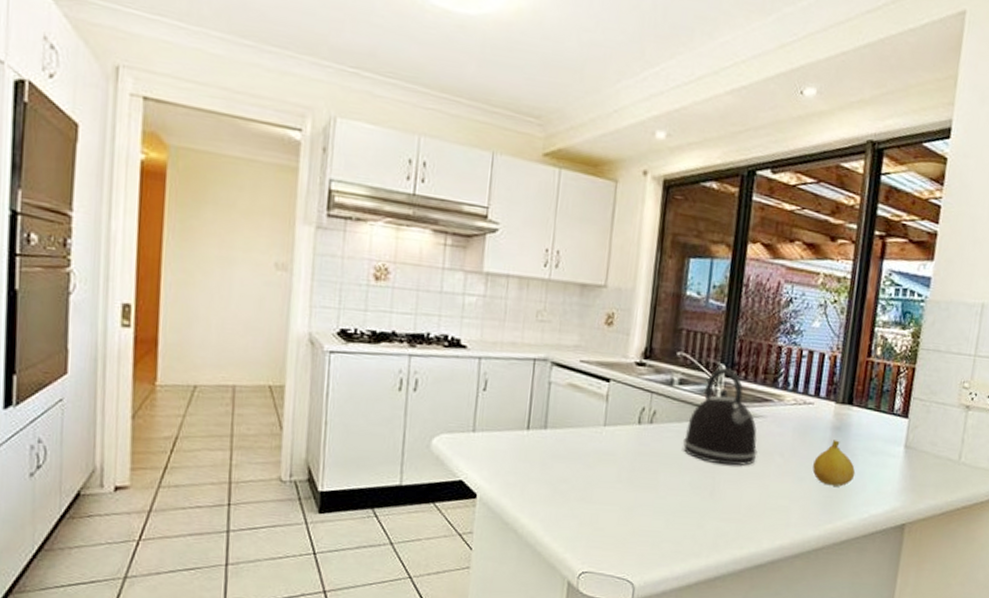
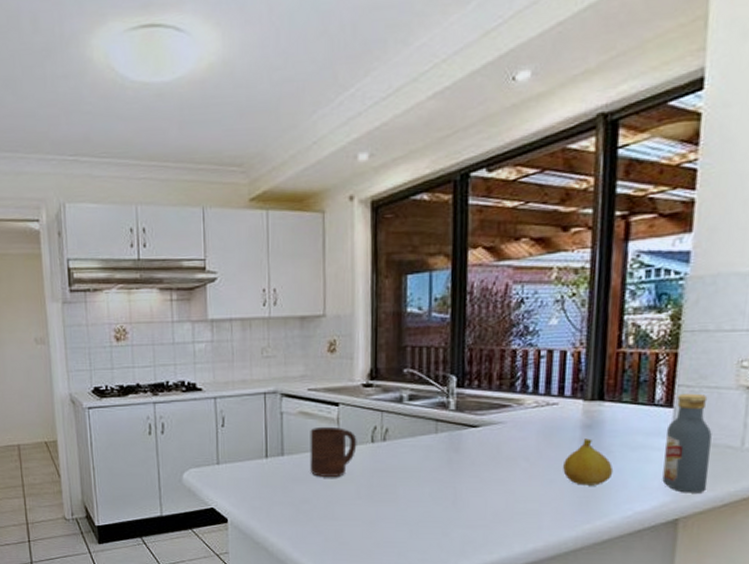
cup: none [572,401,624,457] -> present [310,426,357,477]
kettle: present [682,368,757,467] -> none [418,379,499,474]
vodka: none [894,406,937,501] -> present [662,393,712,493]

